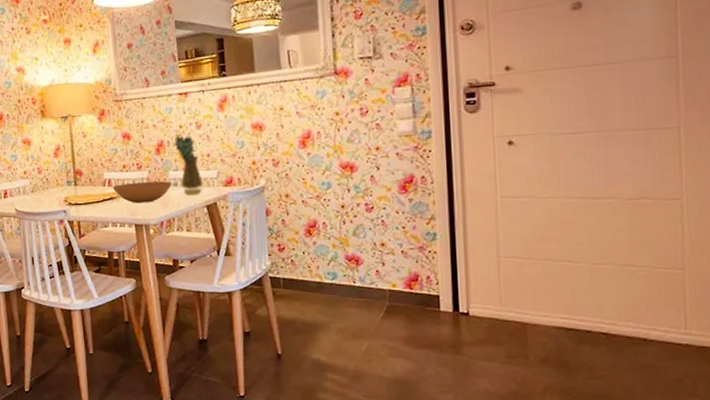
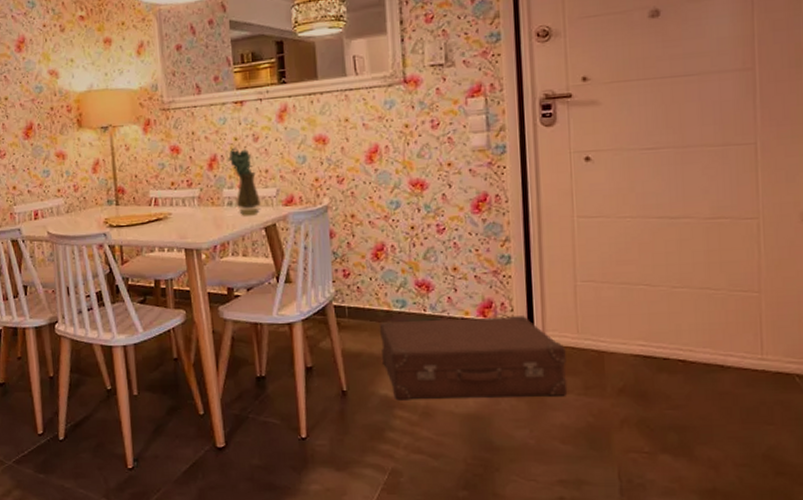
bowl: present [112,181,172,204] -> none [159,200,226,225]
suitcase: none [311,289,492,364] -> present [379,316,568,399]

